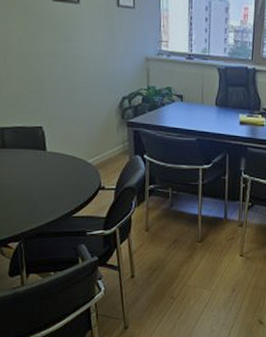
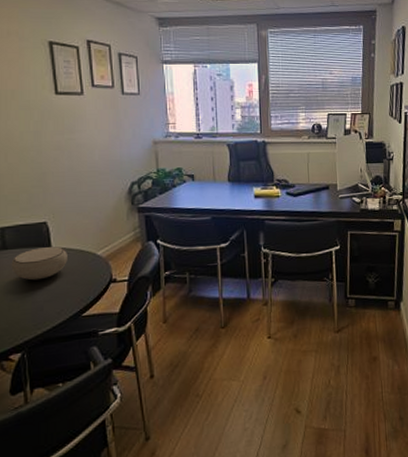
bowl: none [10,150,61,180] -> present [11,247,68,281]

